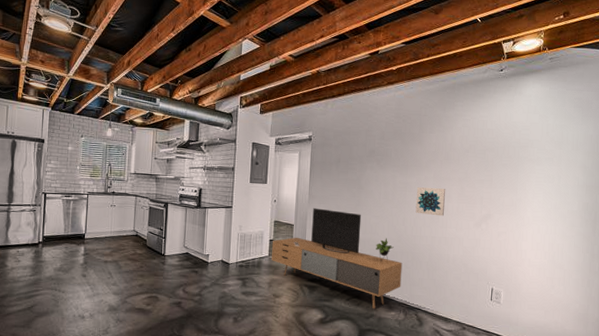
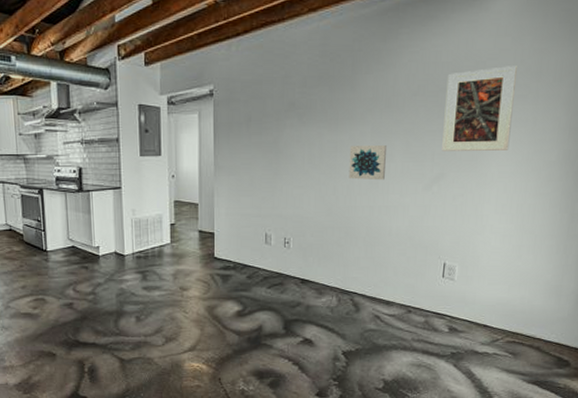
media console: present [272,208,403,310] -> none [174,181,334,297]
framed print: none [488,135,544,200] -> present [442,66,517,151]

